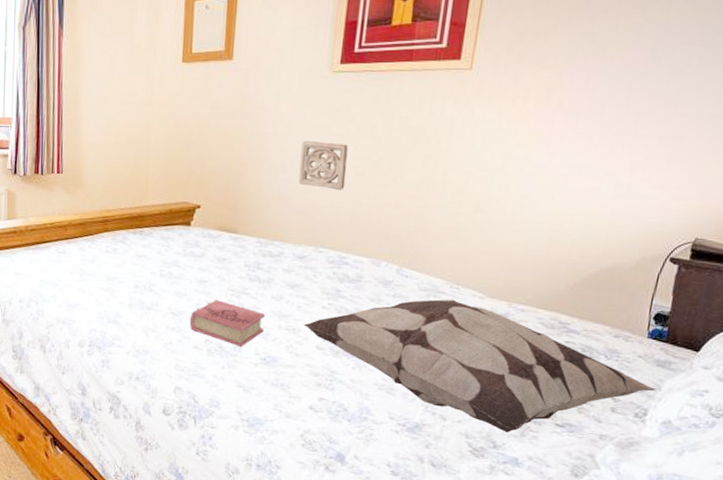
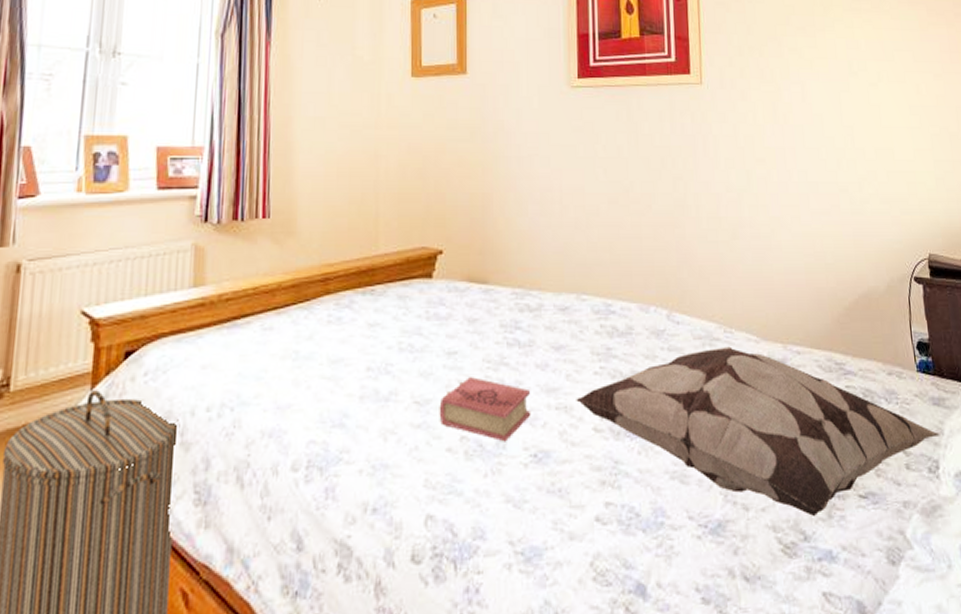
wall ornament: present [298,141,348,190] -> none [549,165,600,222]

